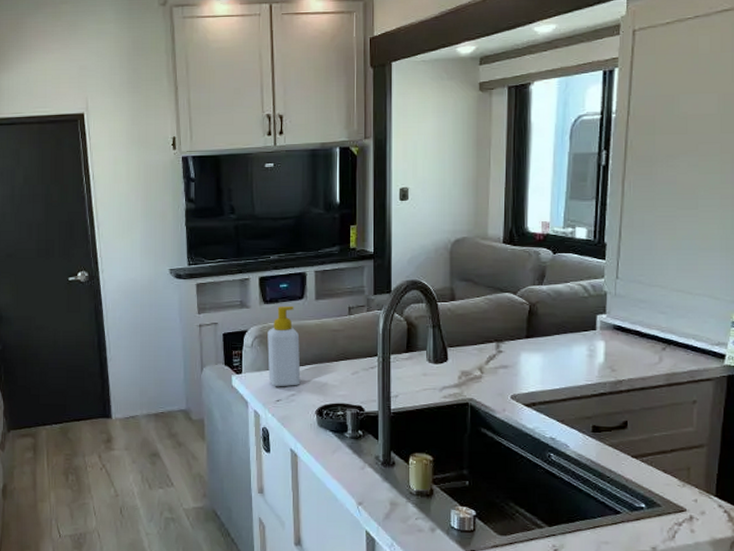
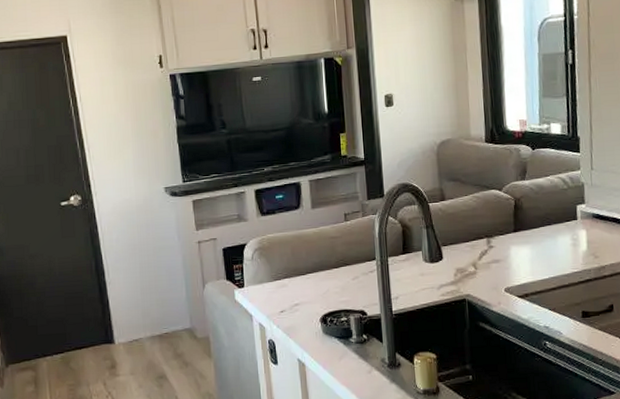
soap bottle: present [267,305,301,387] -> none [267,216,303,298]

